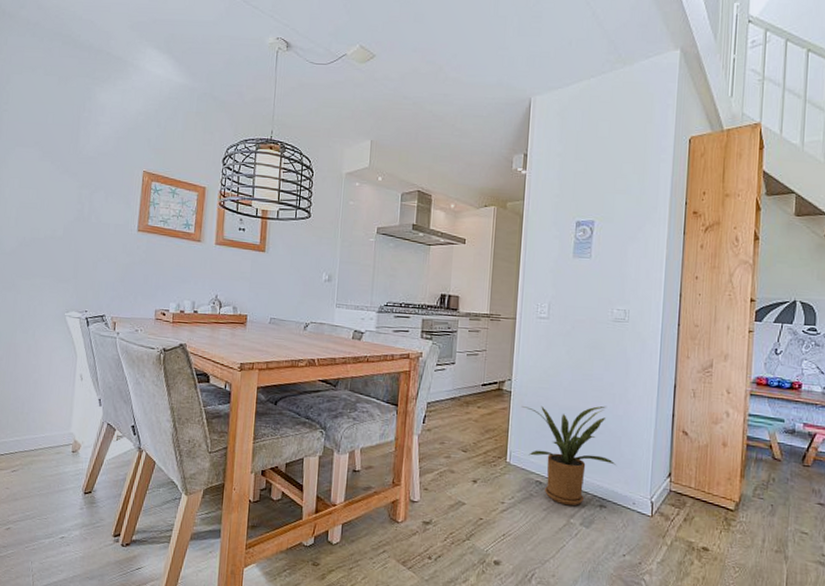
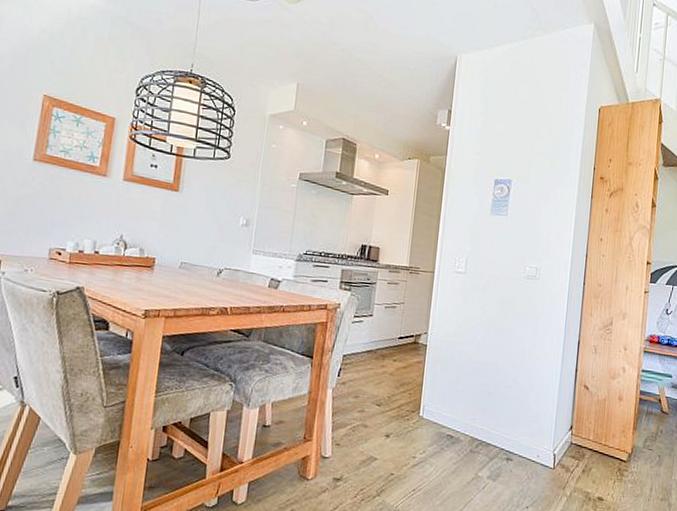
house plant: present [521,405,616,506] -> none [436,359,523,460]

